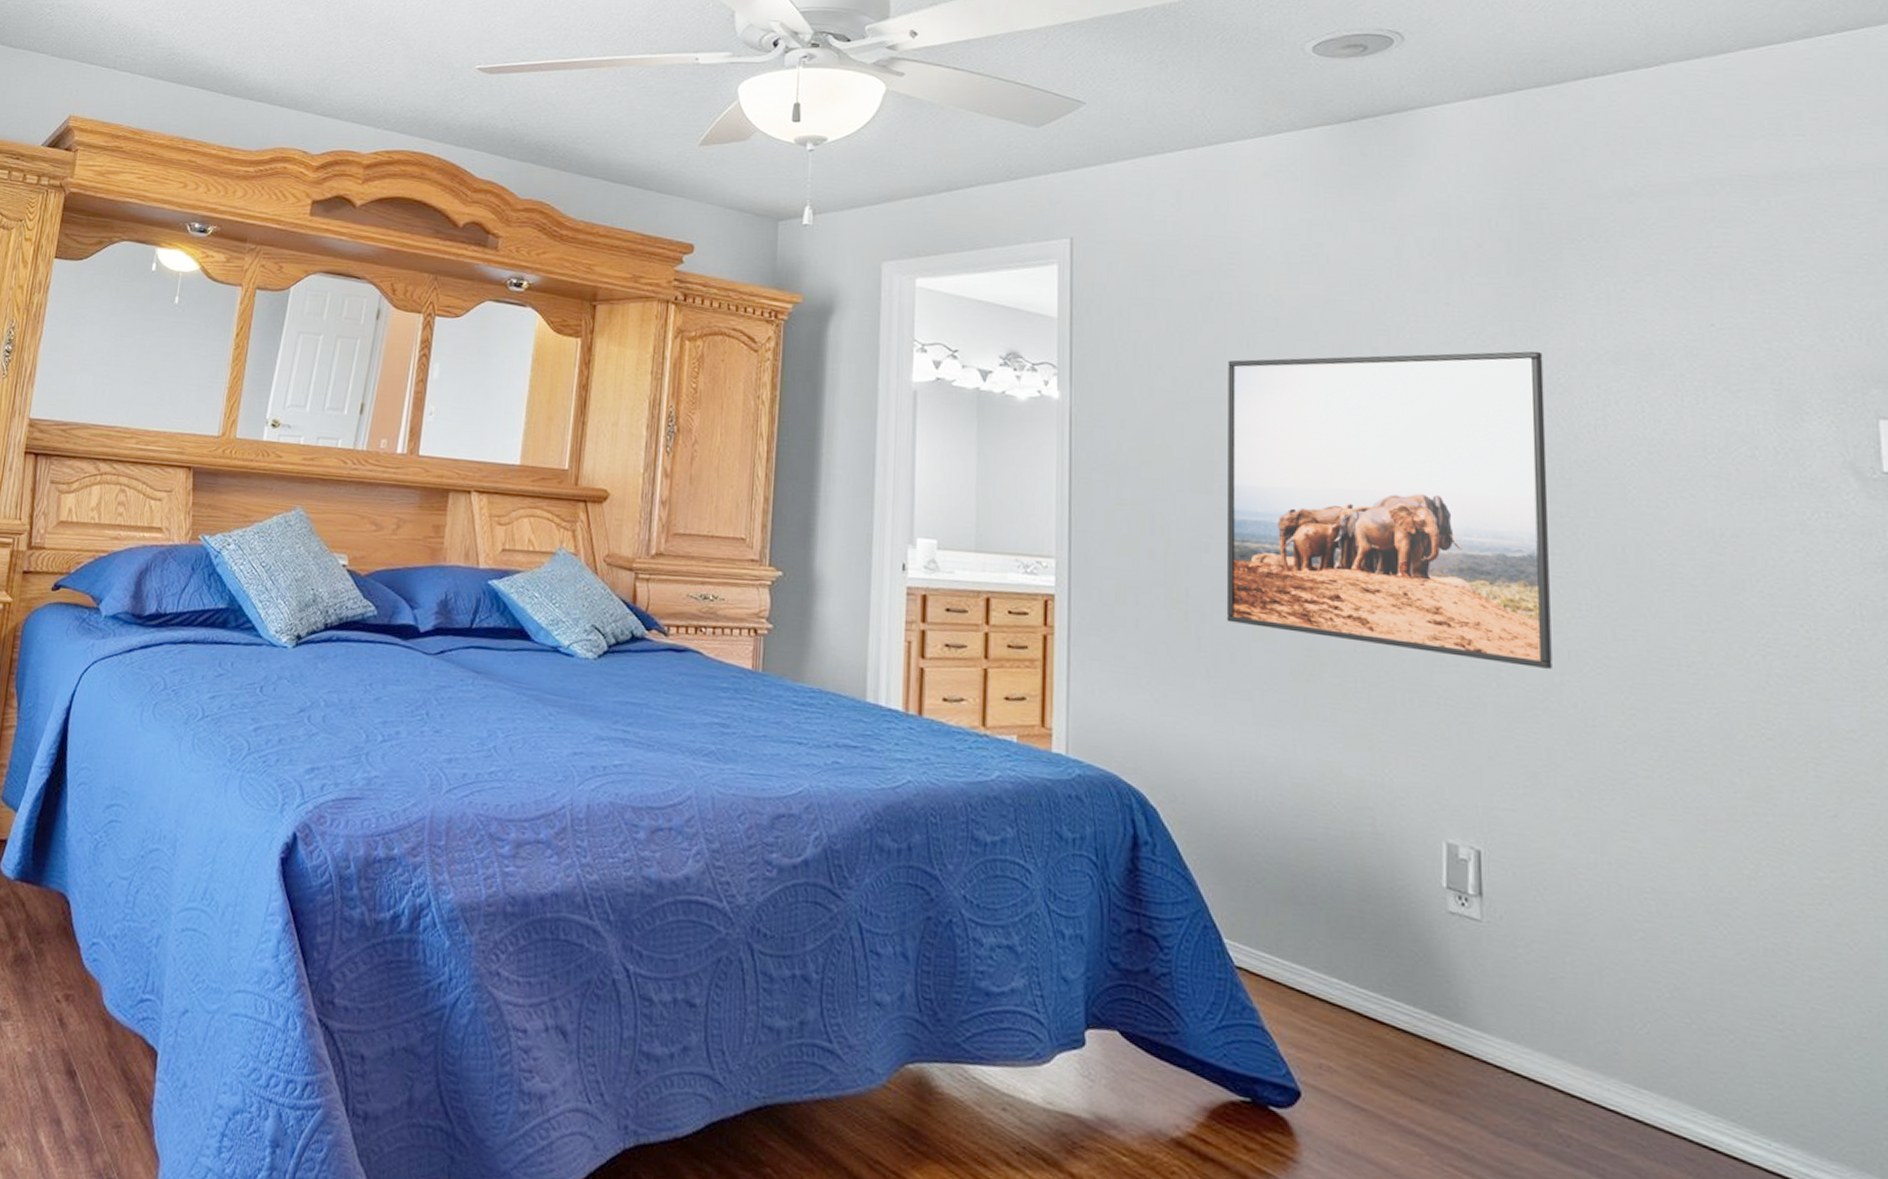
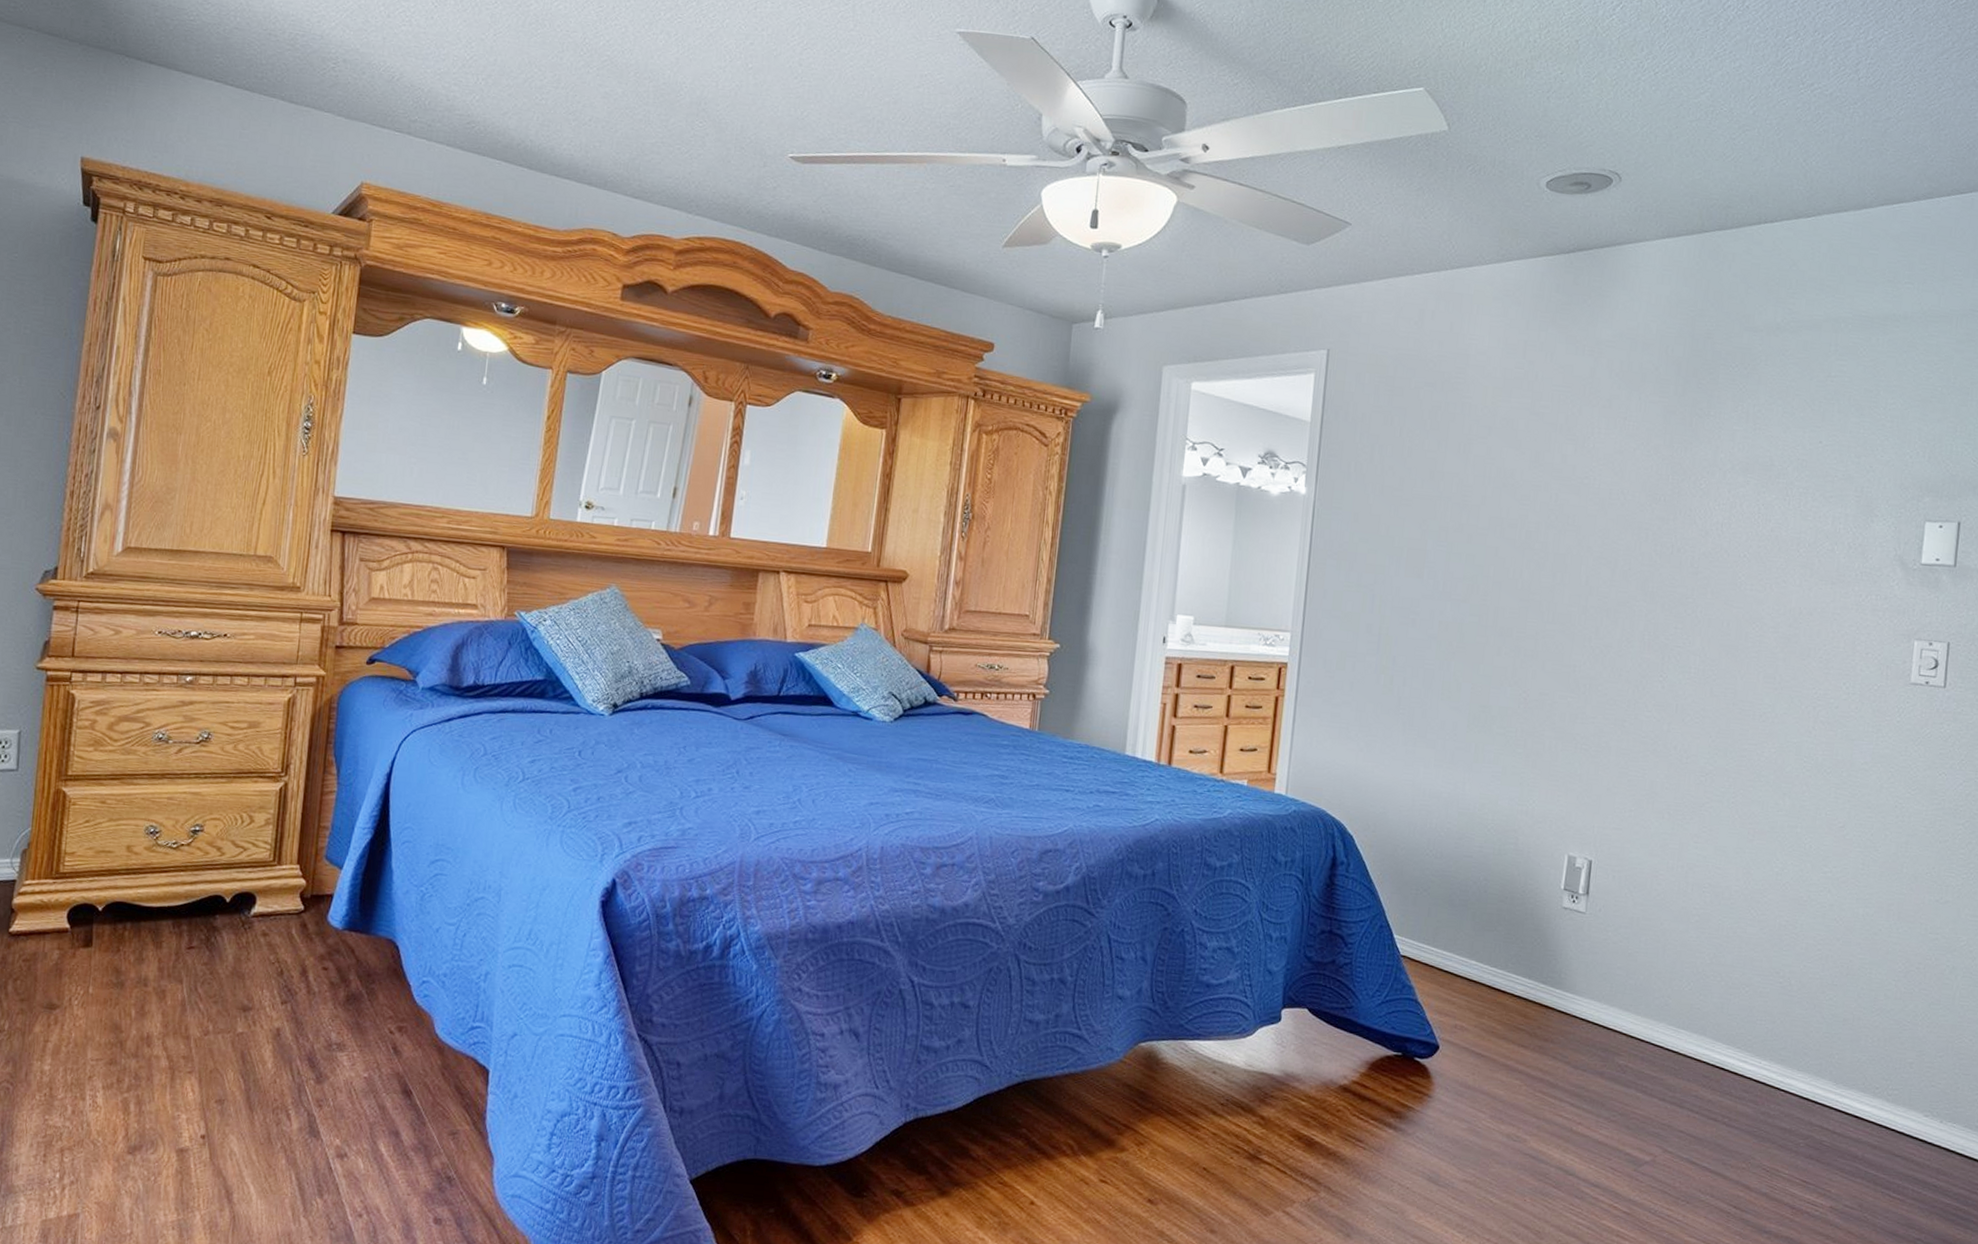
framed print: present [1226,351,1552,669] -> none [1422,460,1692,720]

